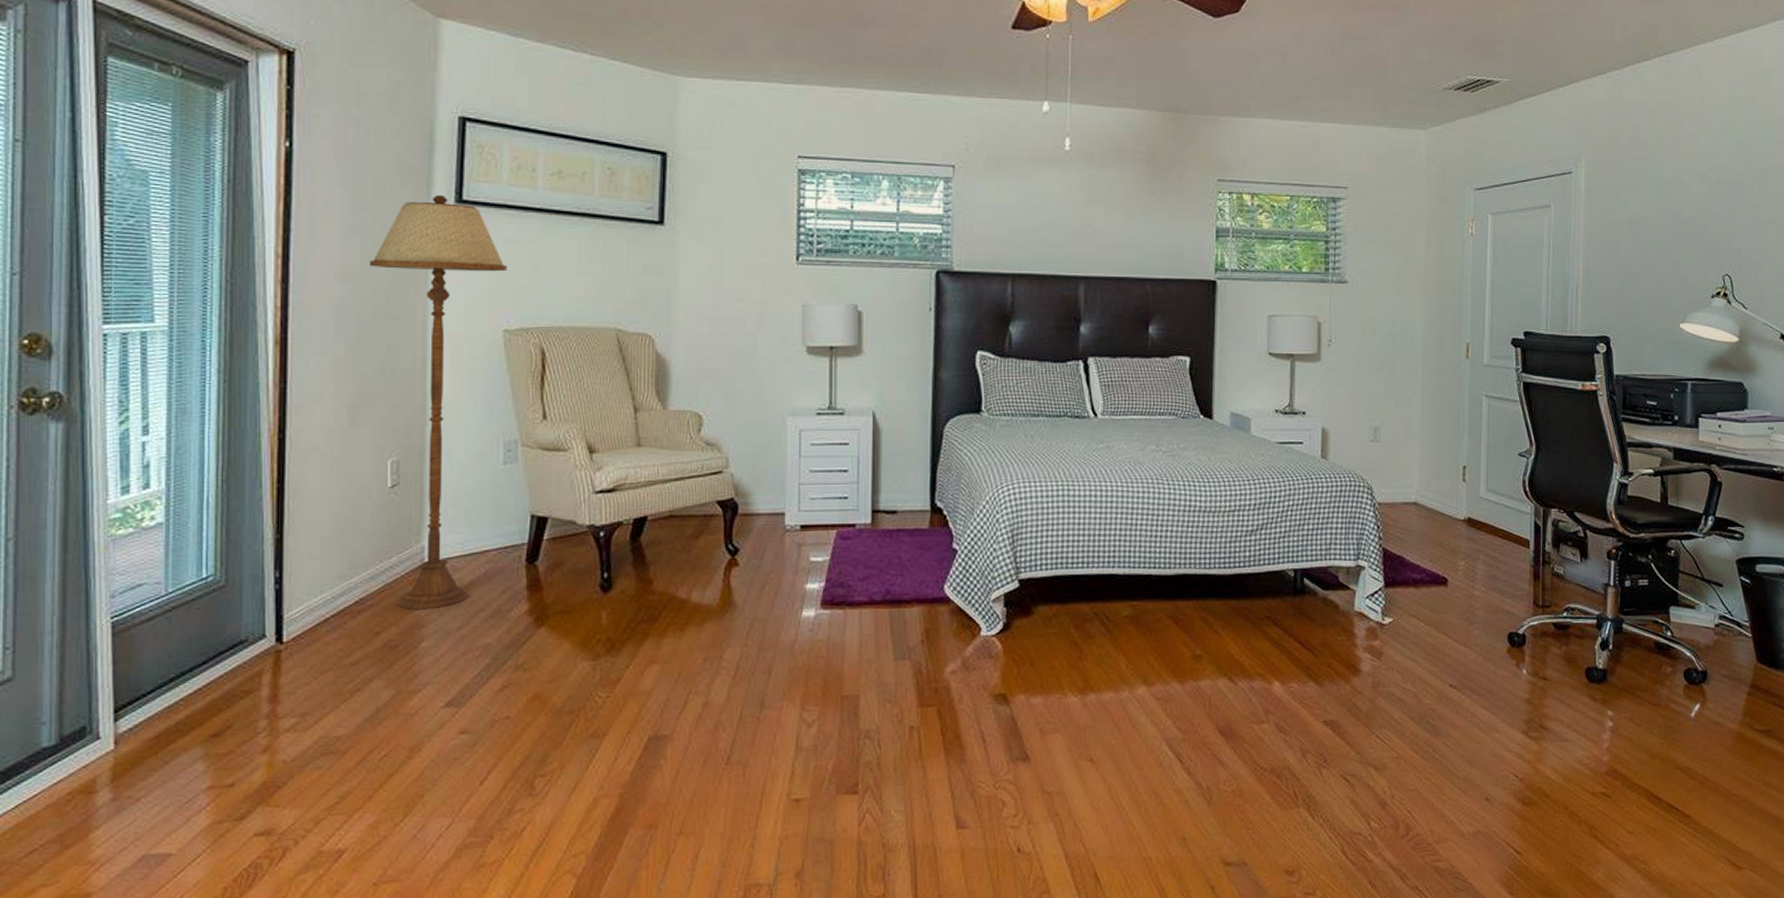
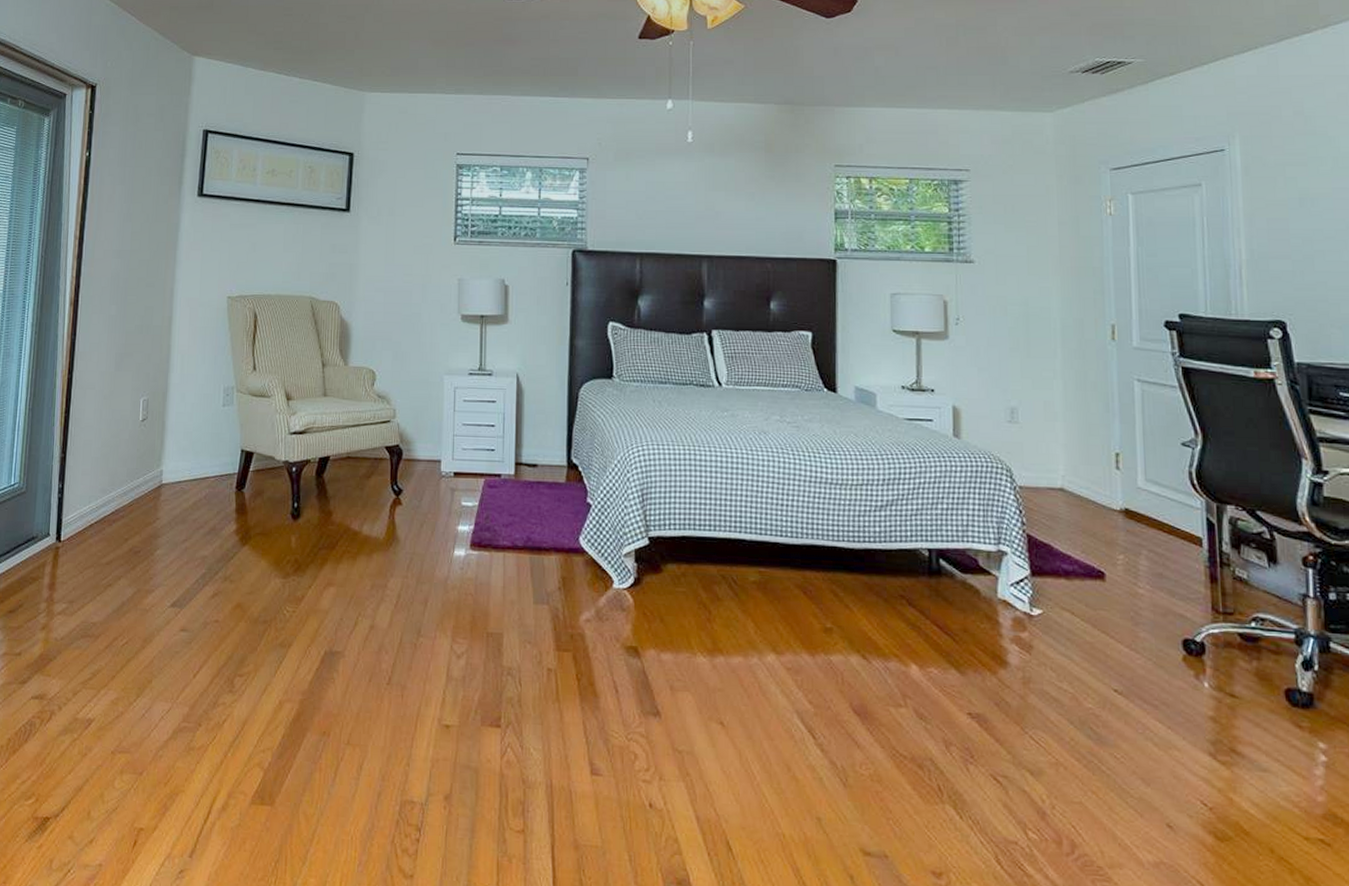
floor lamp: present [369,195,507,610] -> none [136,191,232,523]

